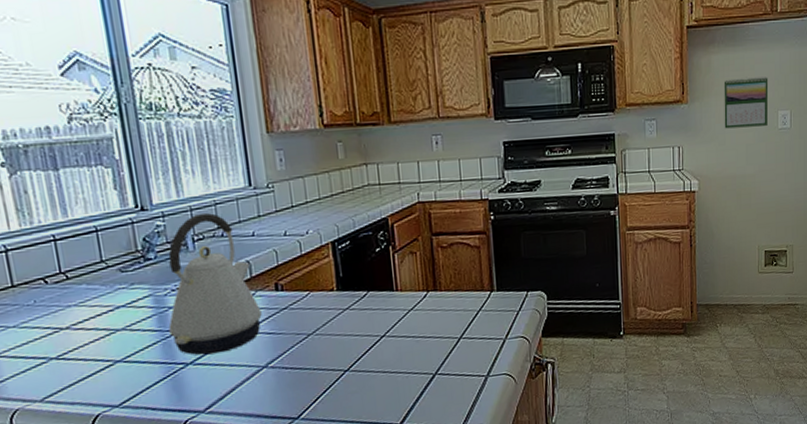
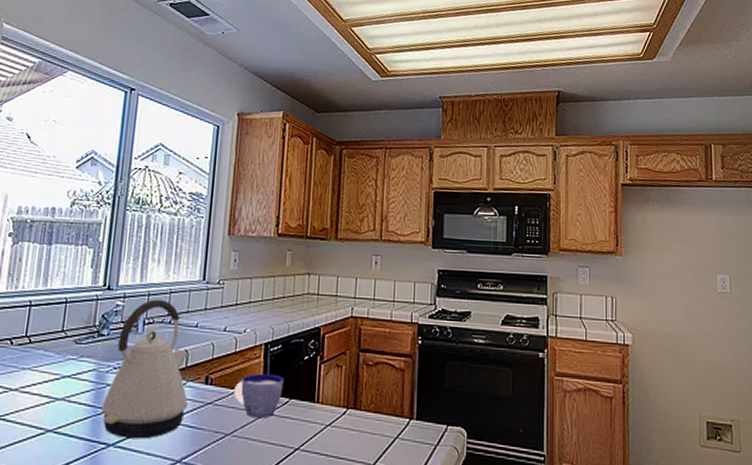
cup: none [307,270,359,315] -> present [233,373,284,419]
calendar: present [723,76,769,129] -> none [659,237,706,288]

